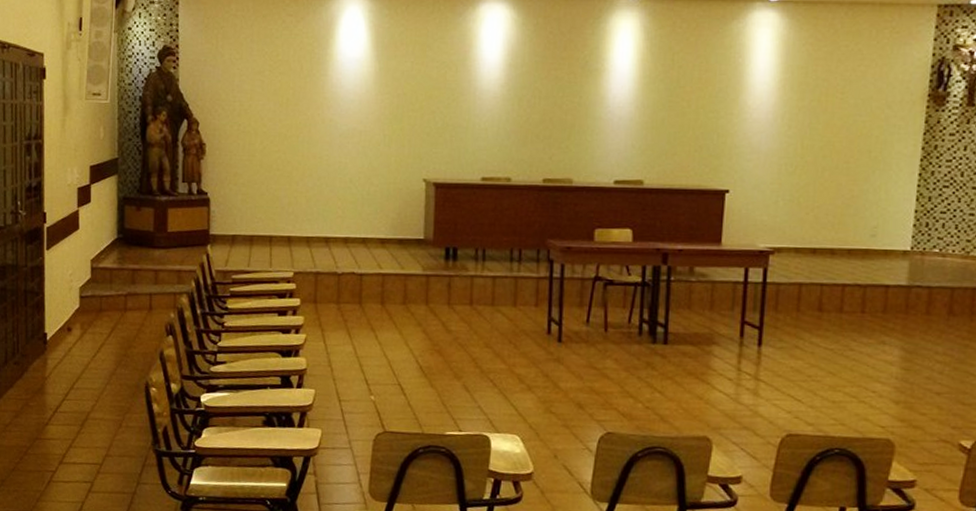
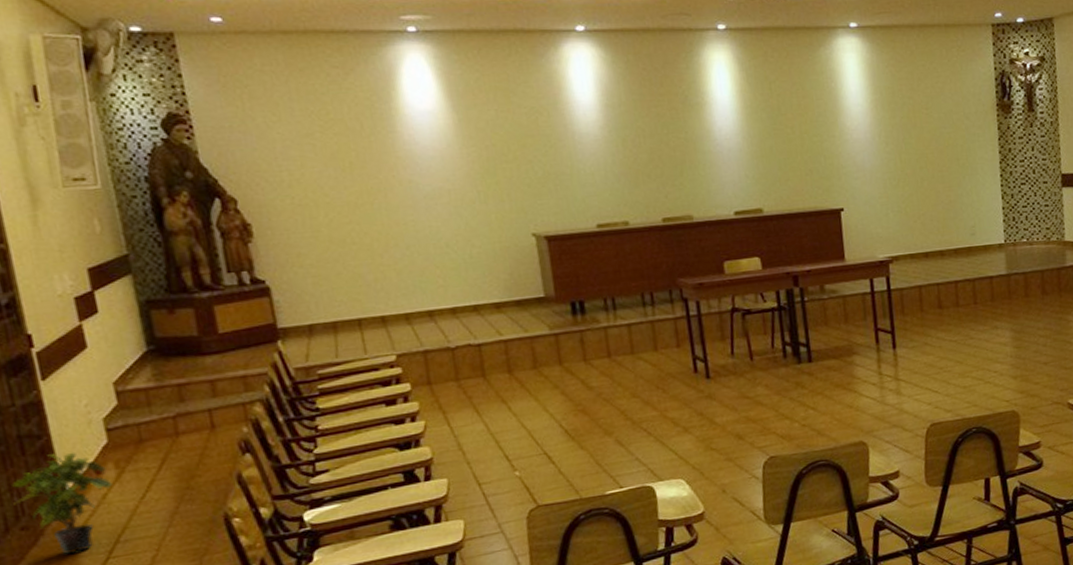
potted plant: none [13,309,77,390] -> present [12,452,113,554]

